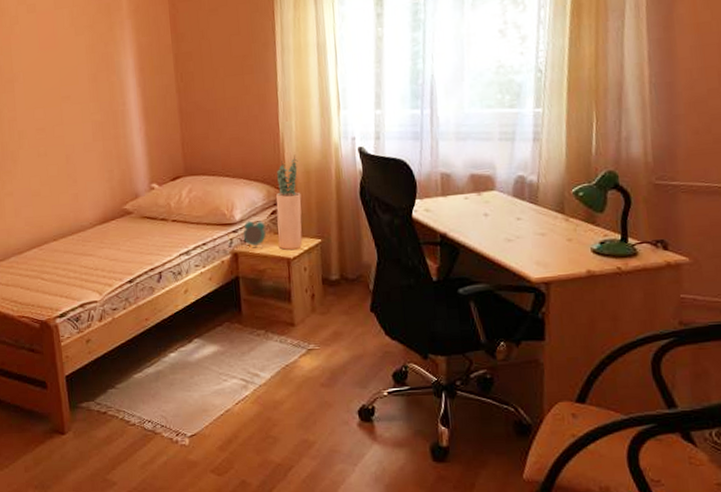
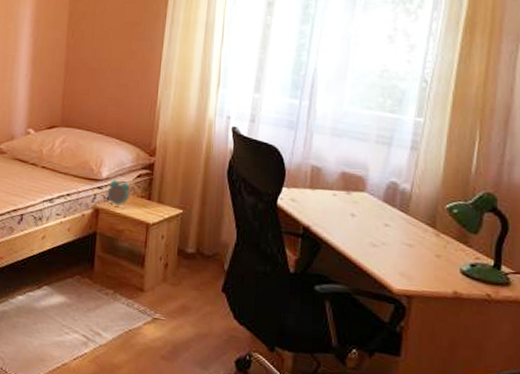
vase: present [276,154,303,251] -> none [140,123,171,217]

